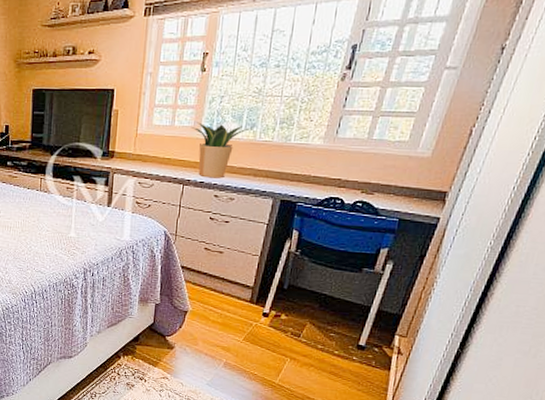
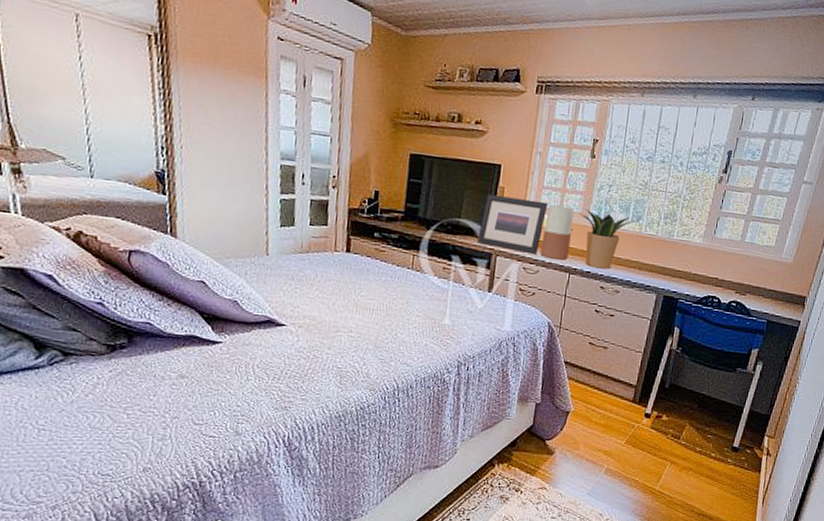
picture frame: none [96,118,161,170] -> present [477,194,549,255]
vase: none [154,121,186,173] -> present [540,204,574,260]

